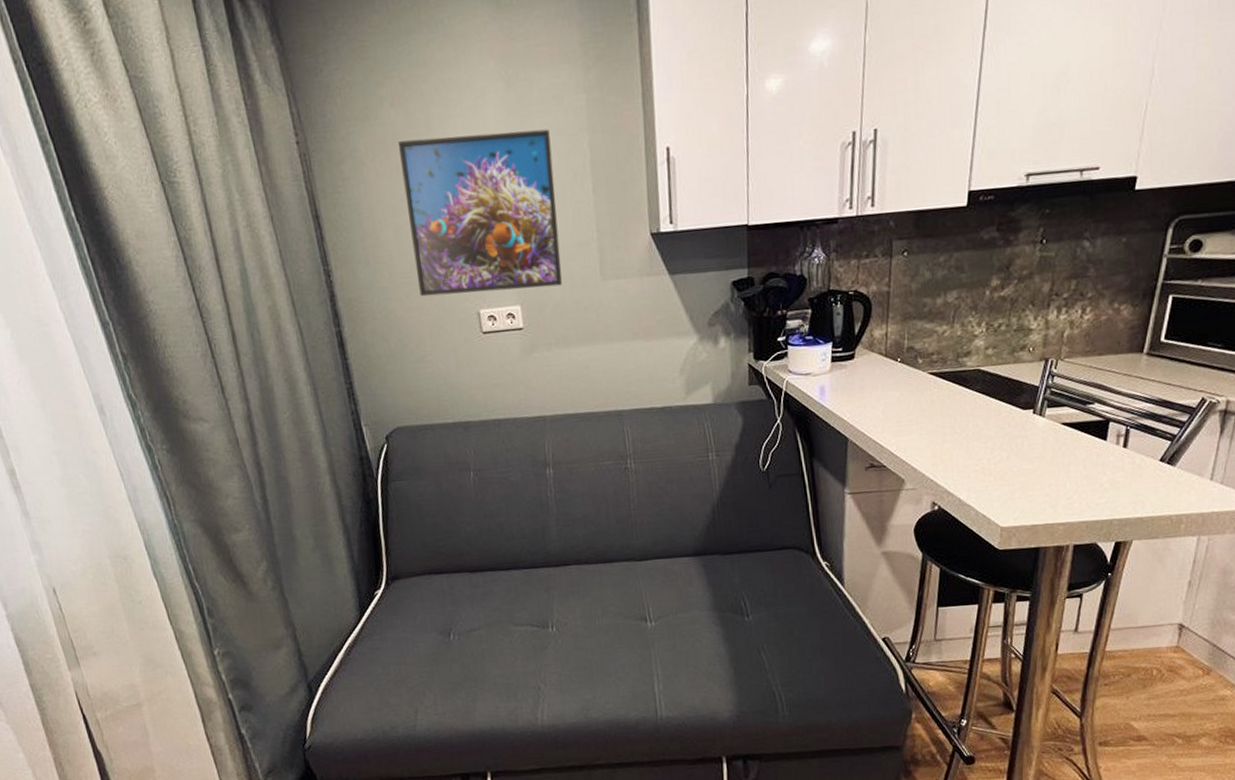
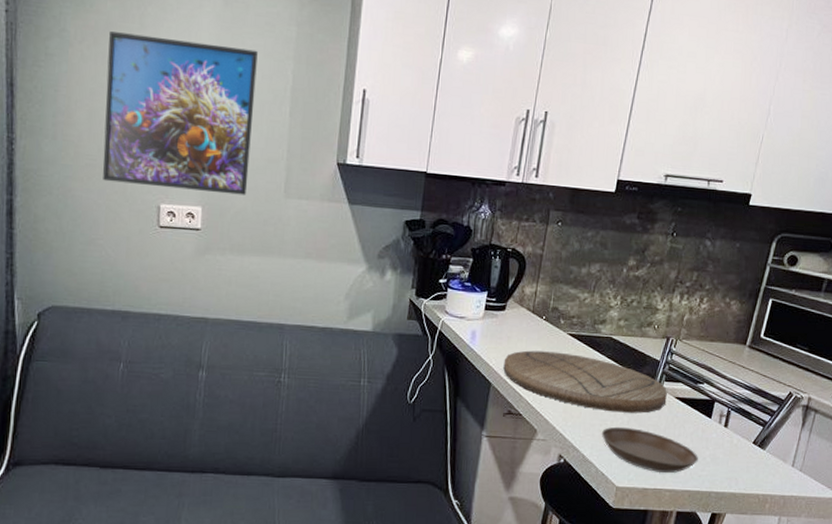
cutting board: none [859,393,1051,450] -> present [503,350,667,413]
saucer: none [977,463,1094,507] -> present [601,426,698,474]

